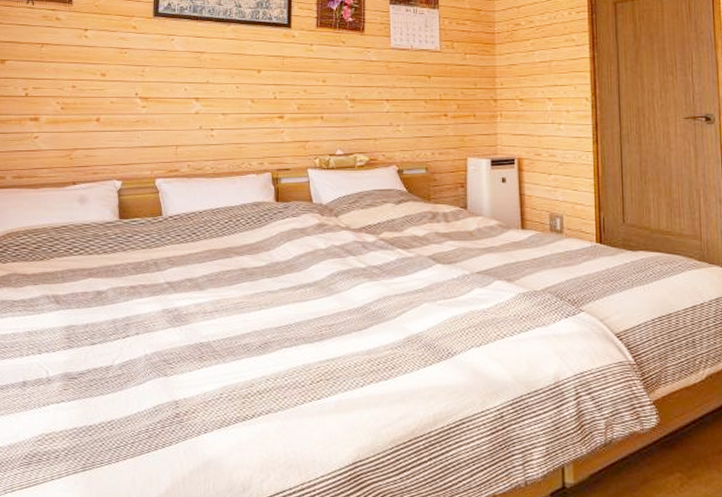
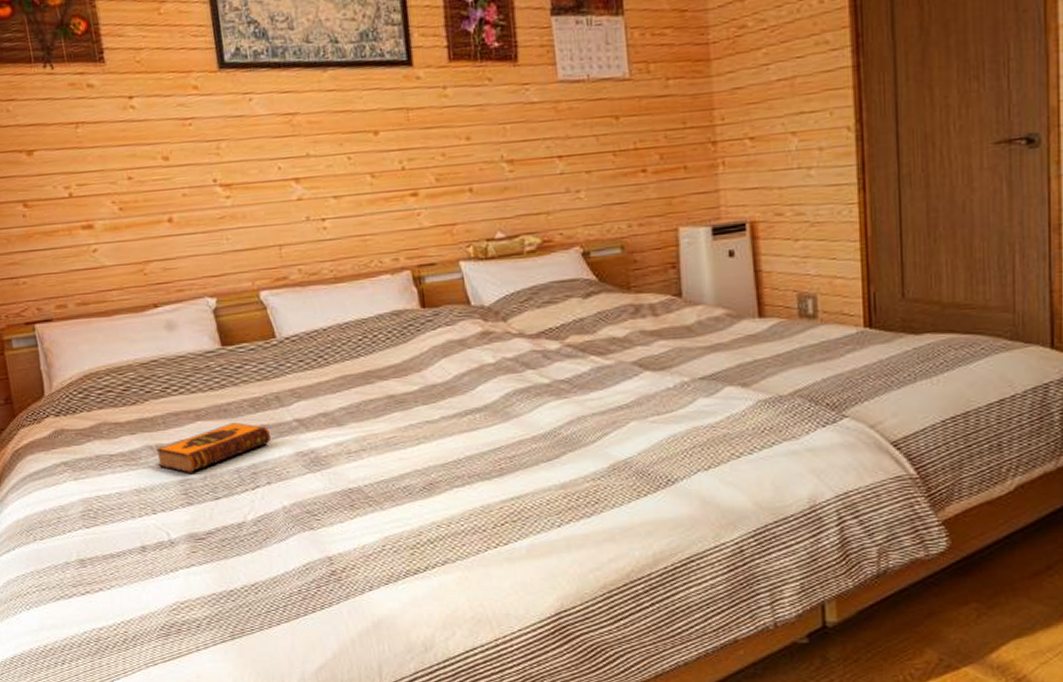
hardback book: none [50,281,146,321] -> present [155,423,271,473]

